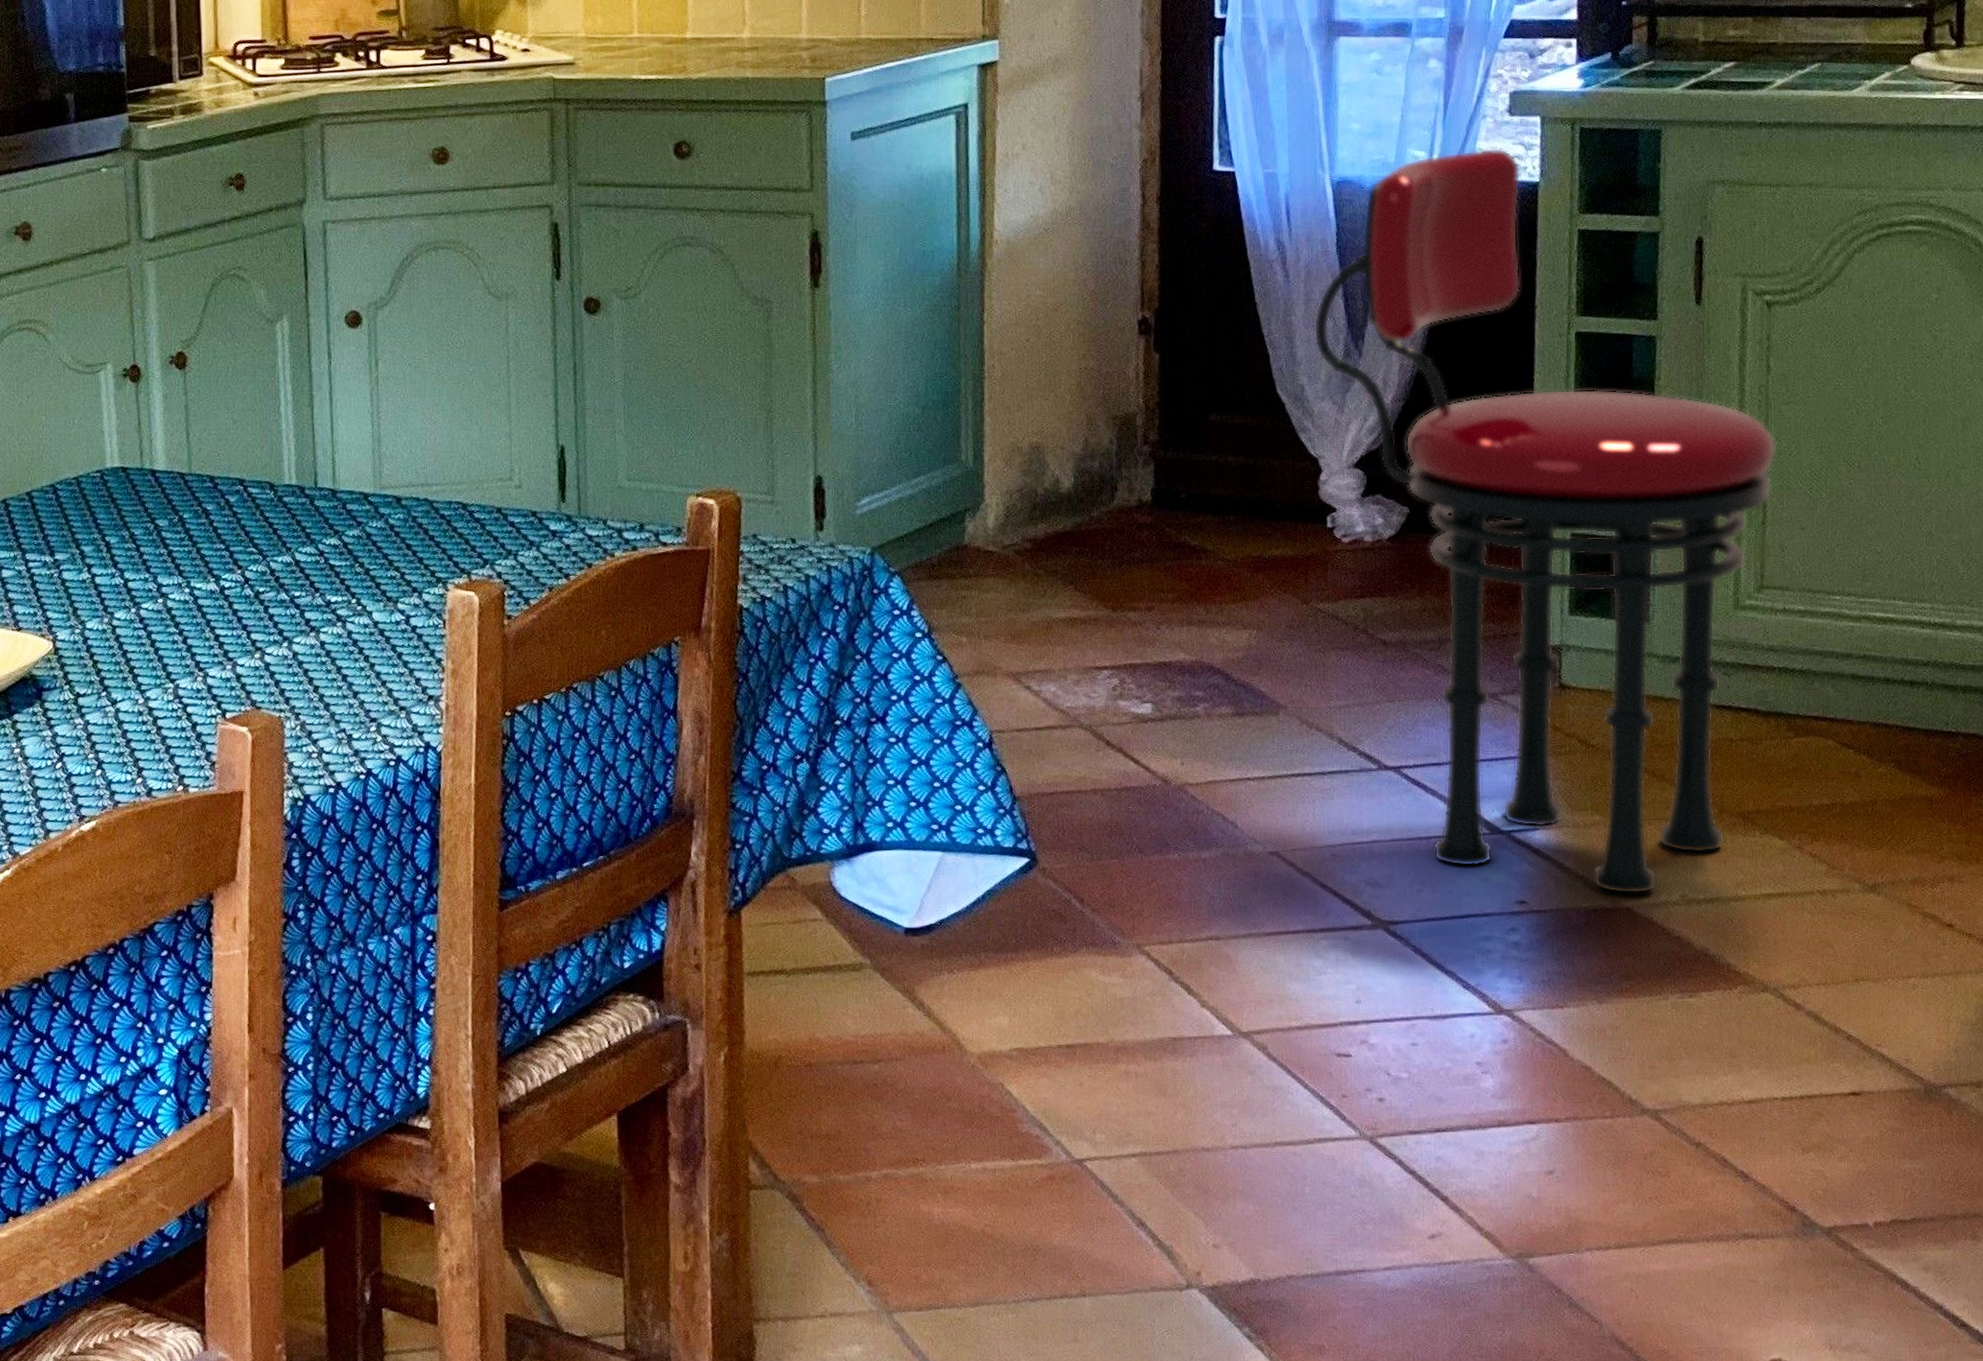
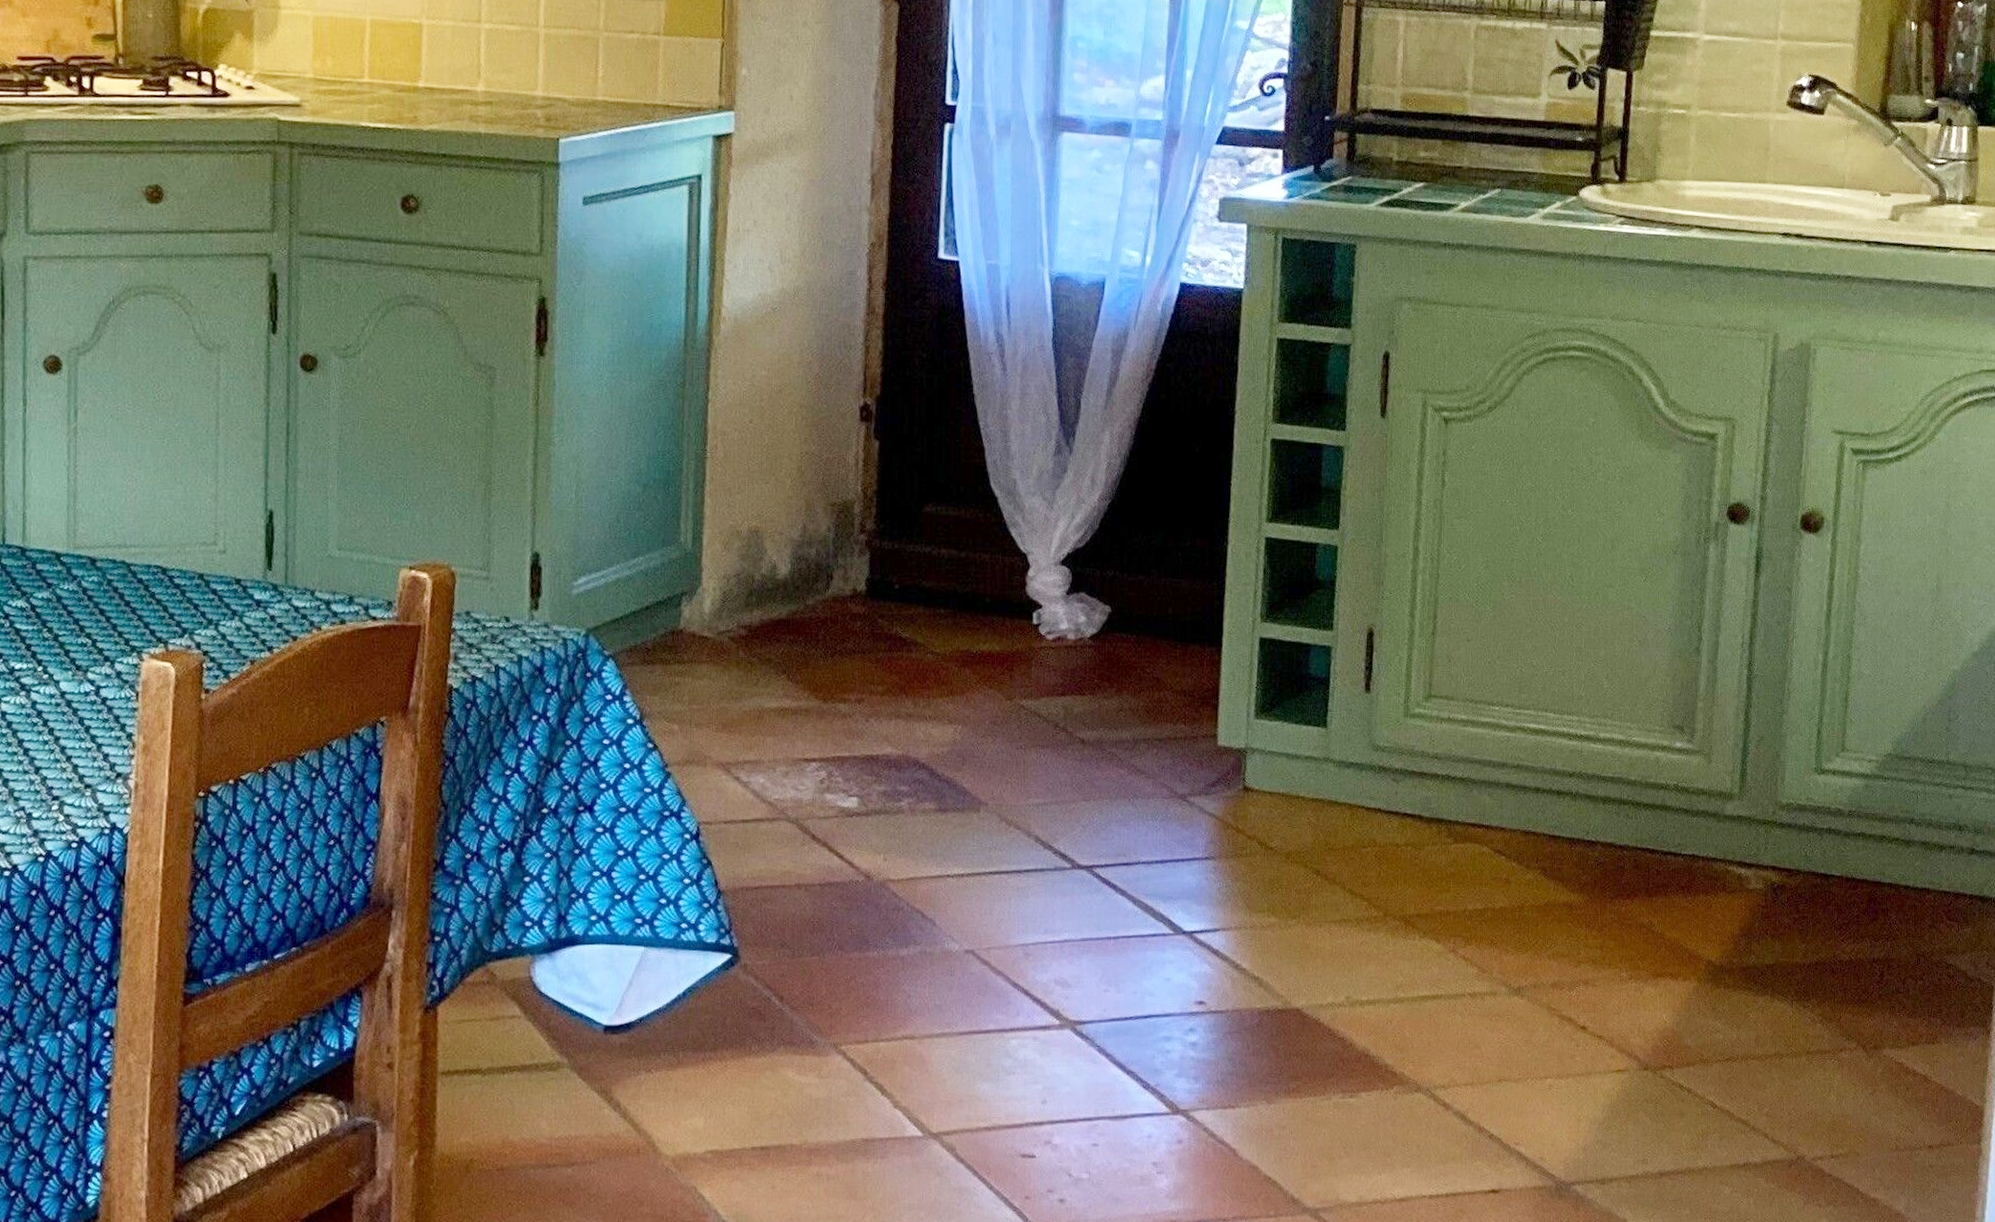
stool: present [1313,147,1776,894] -> none [1028,252,1447,995]

